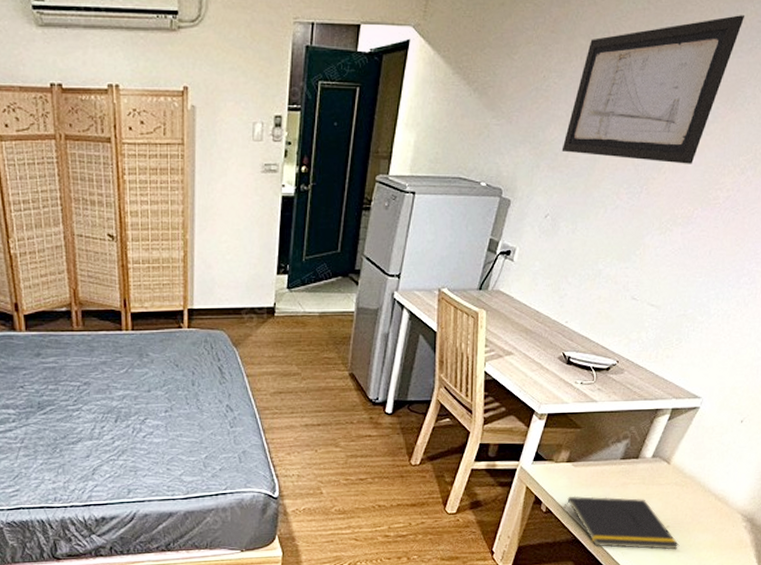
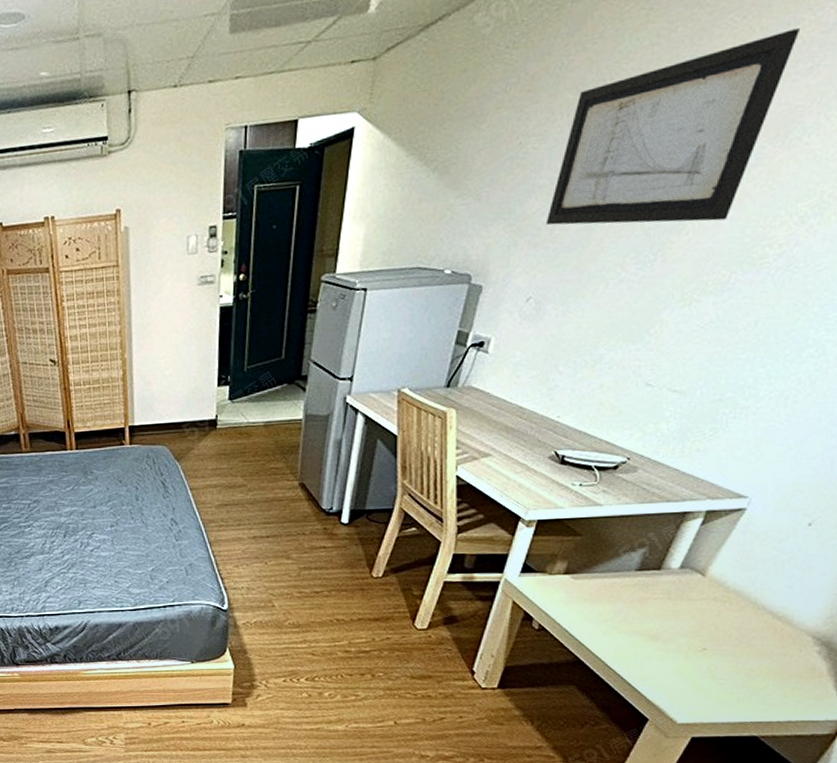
notepad: present [562,496,680,550] -> none [560,612,722,676]

